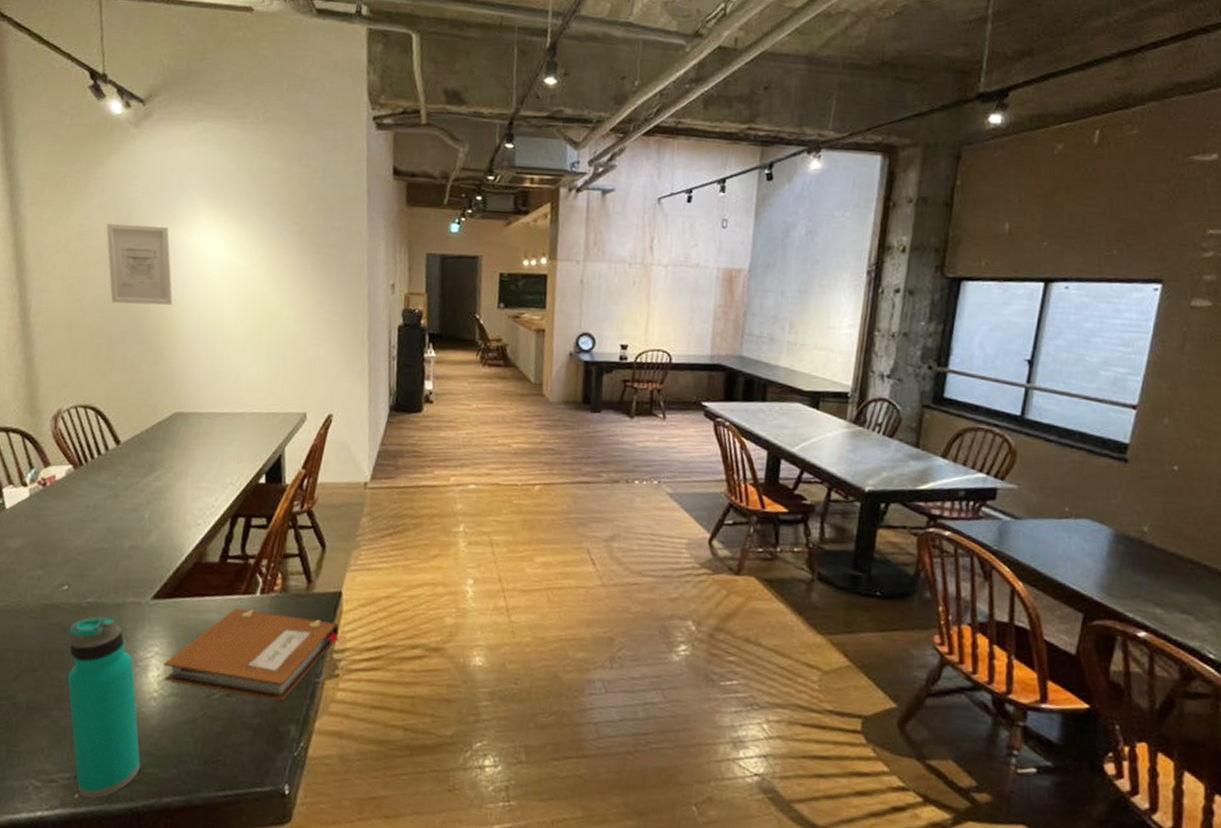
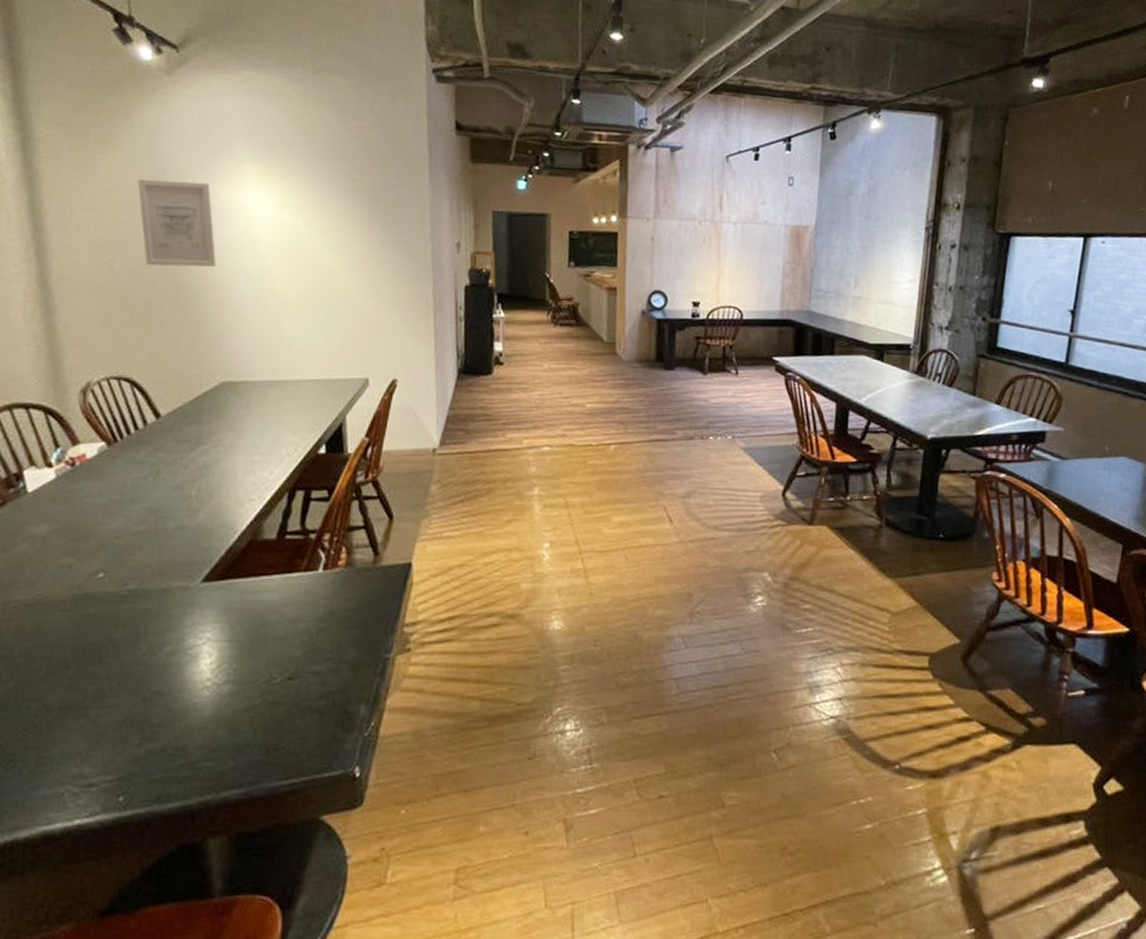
water bottle: present [67,616,141,798] -> none [106,604,194,799]
notebook: present [163,608,339,702] -> none [217,586,410,681]

